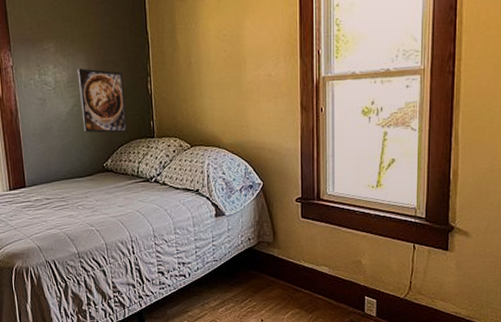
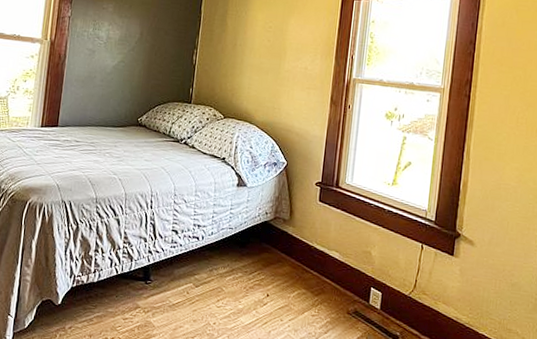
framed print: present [77,67,128,134] -> none [125,29,172,94]

